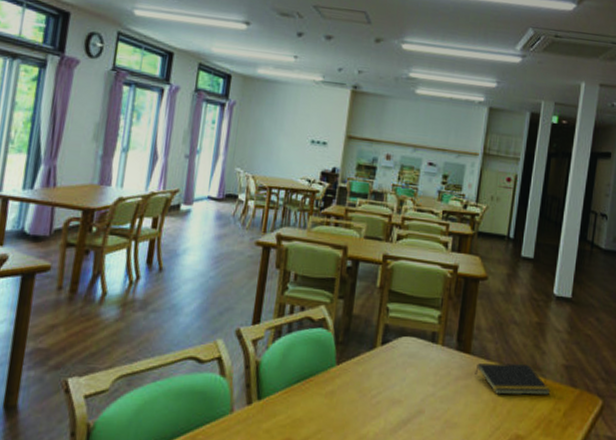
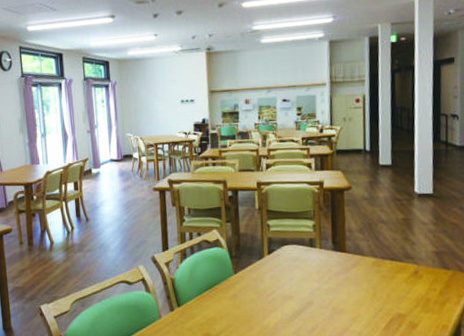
notepad: present [475,363,551,395] -> none [352,254,425,283]

